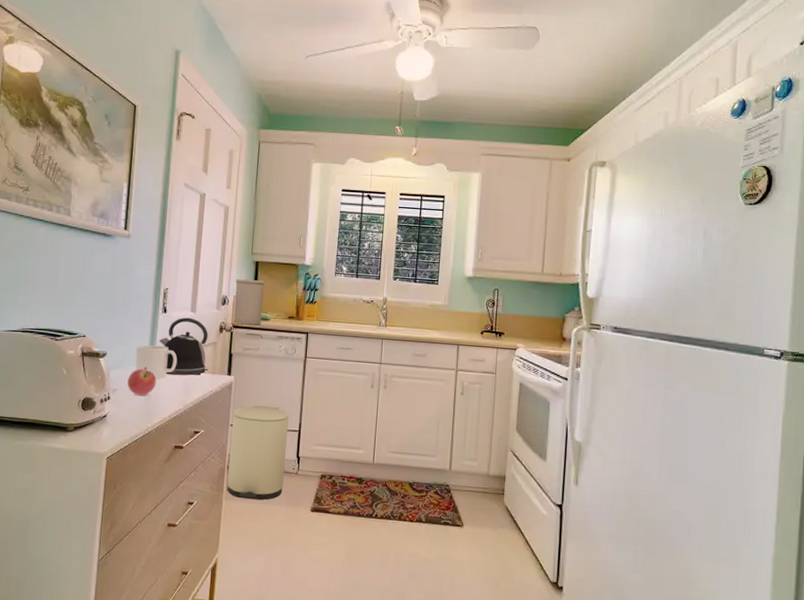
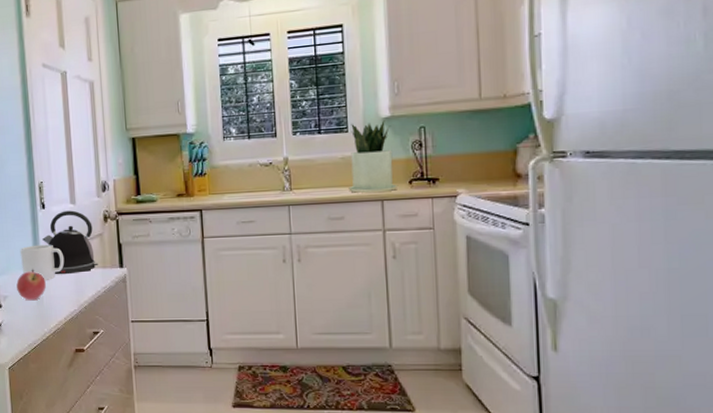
pedal bin: present [227,405,289,500] -> none [131,296,198,400]
canister: present [234,279,264,325] -> none [113,158,148,210]
planter: none [433,278,472,339] -> present [348,120,399,194]

